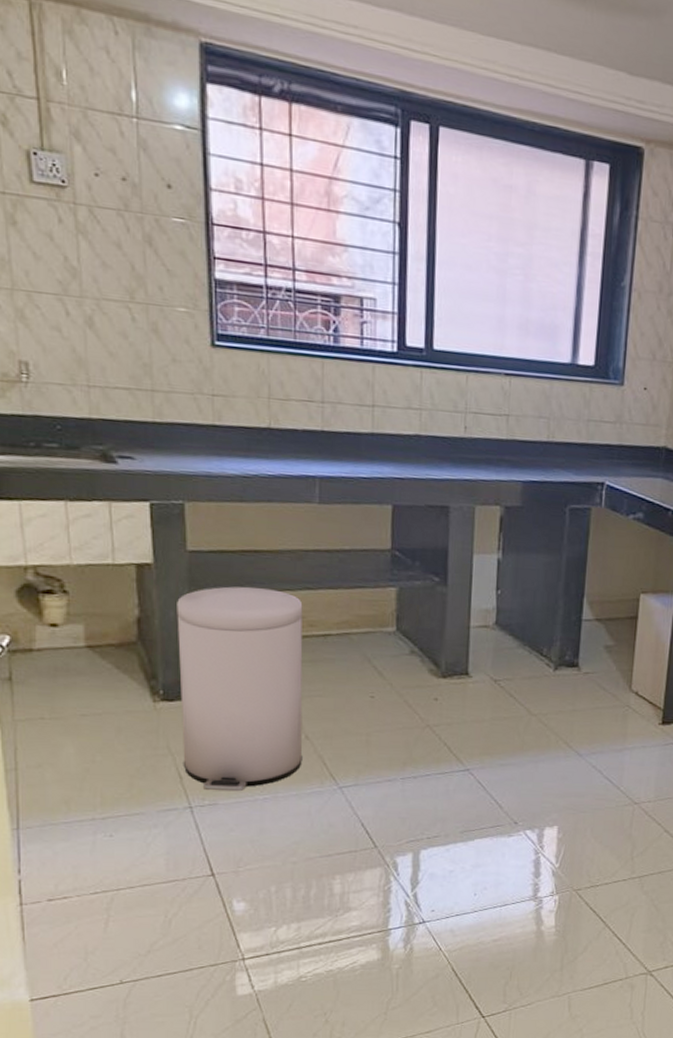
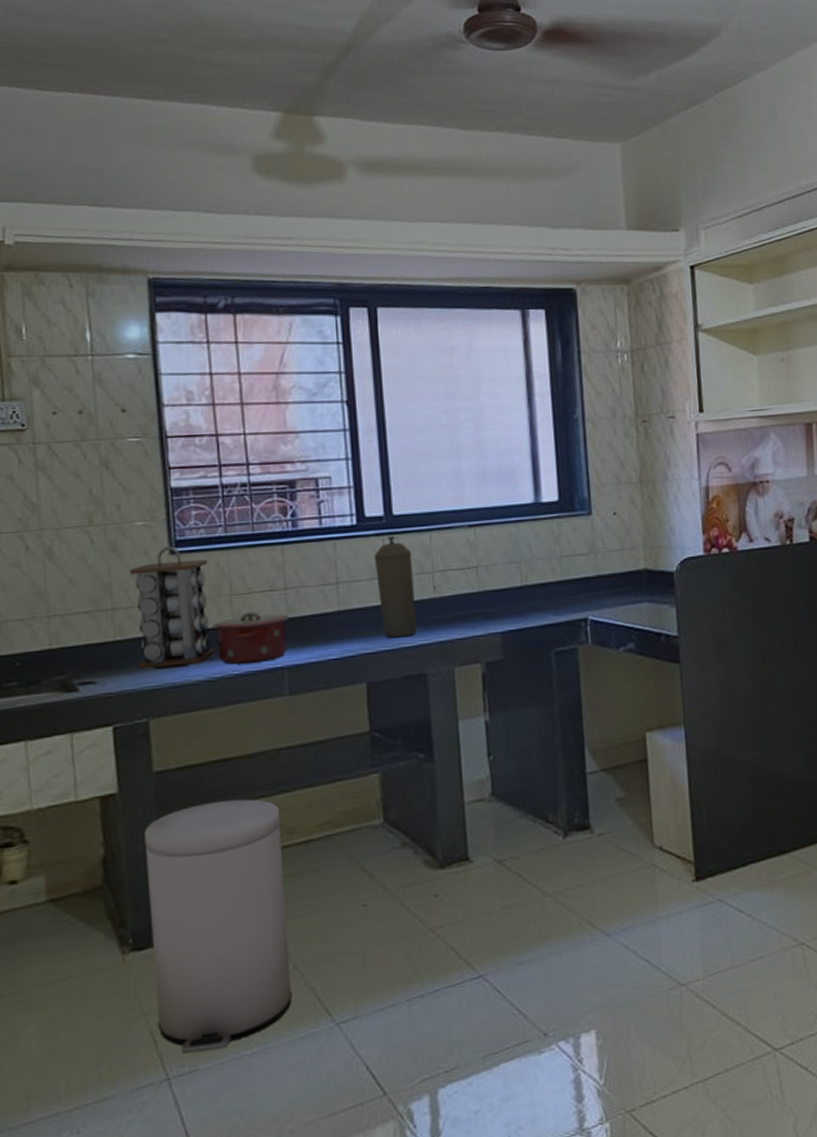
spice rack: none [170,338,252,459] -> present [129,546,216,669]
casserole: none [249,417,324,468] -> present [212,611,289,665]
canister: none [410,370,448,470] -> present [373,536,416,638]

